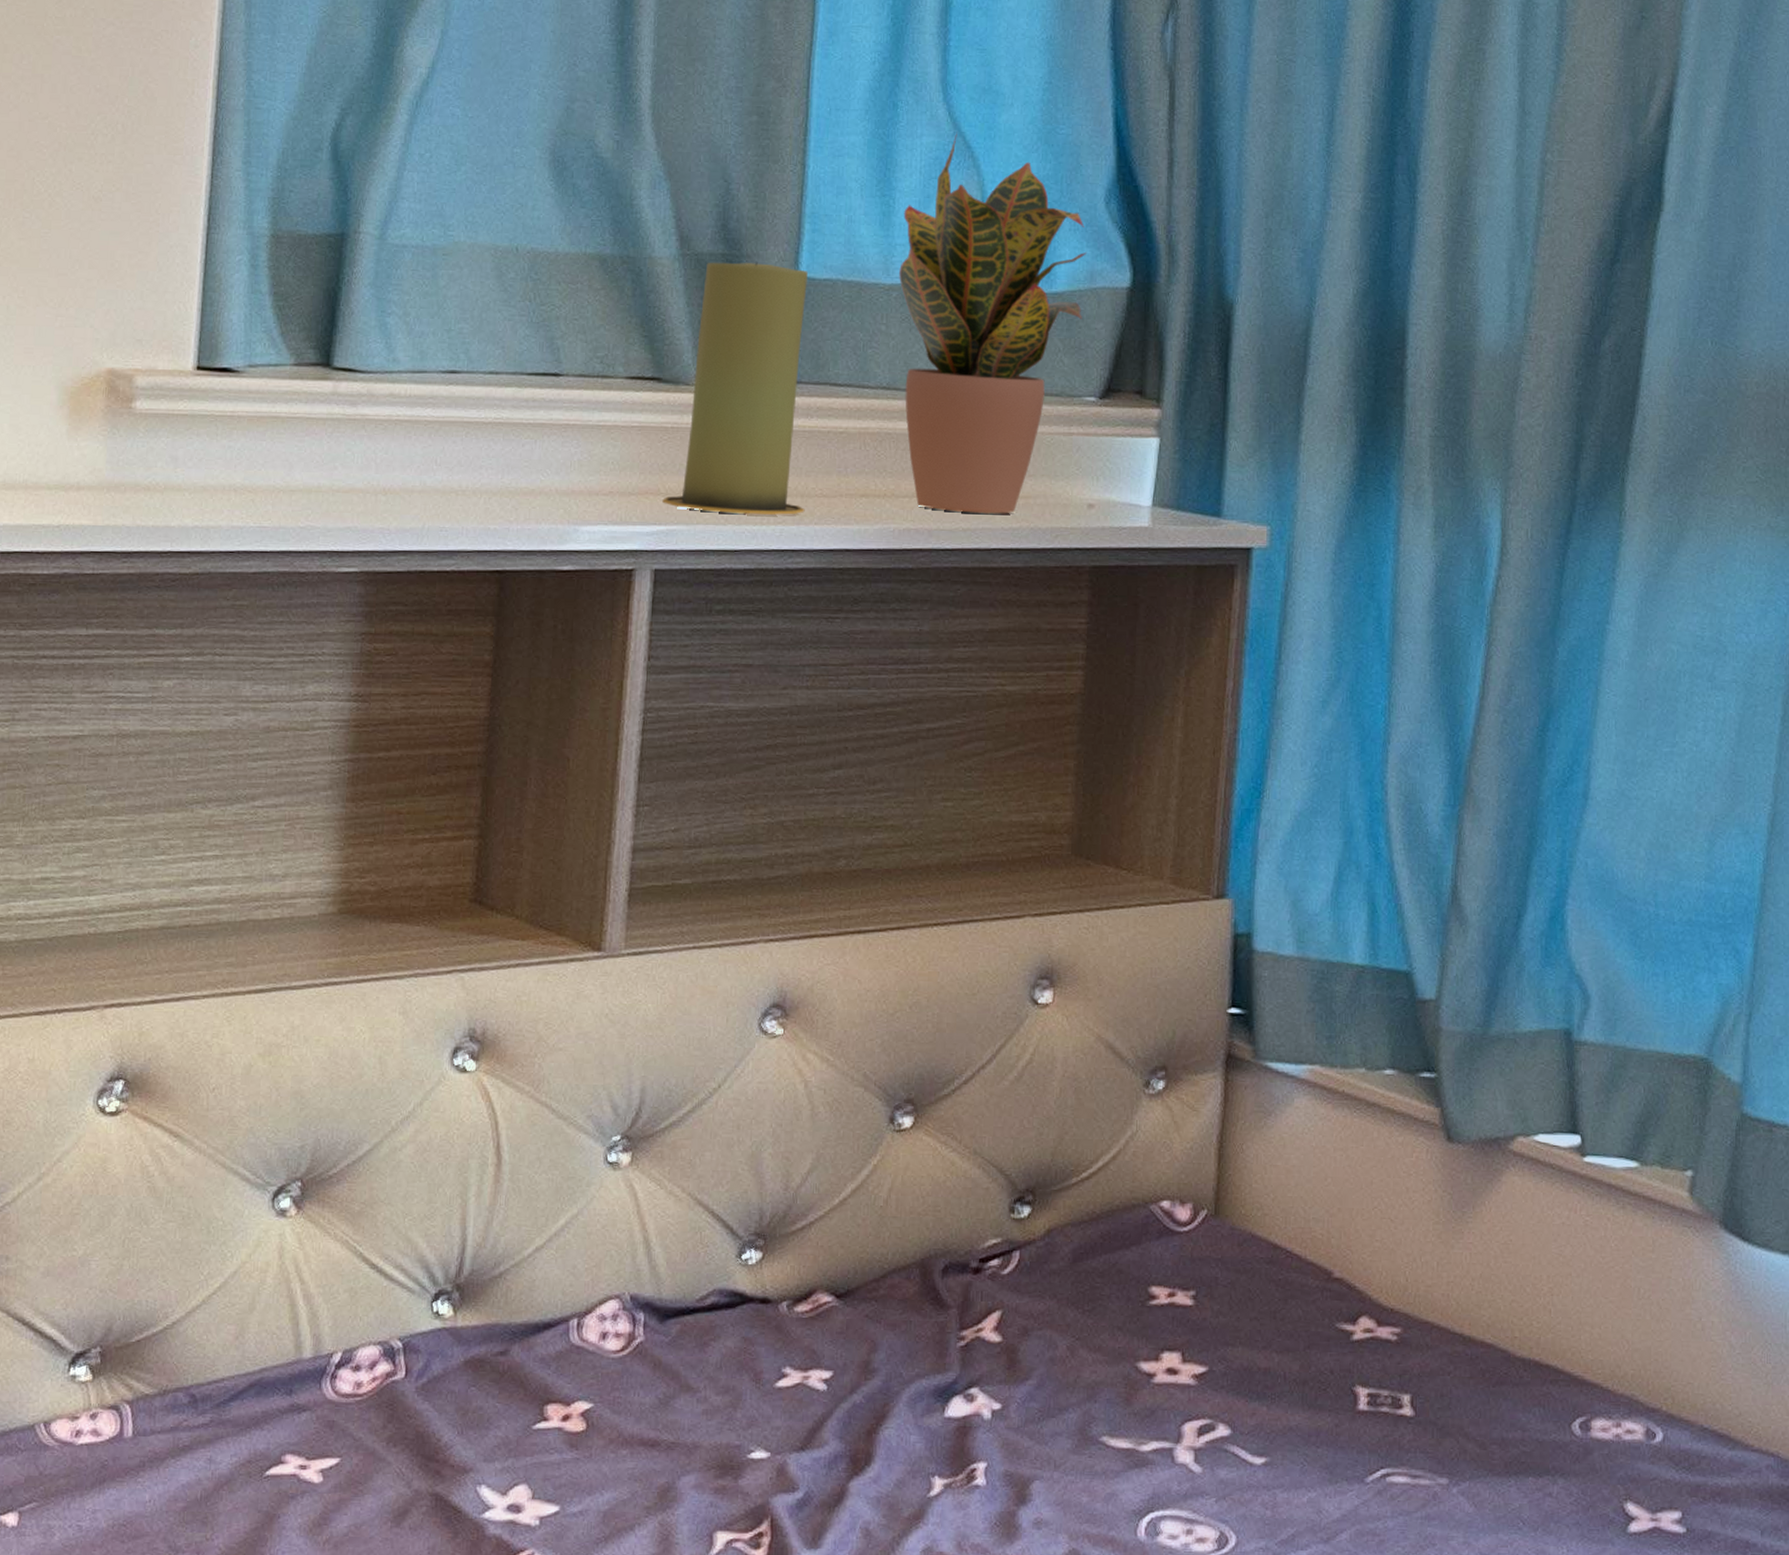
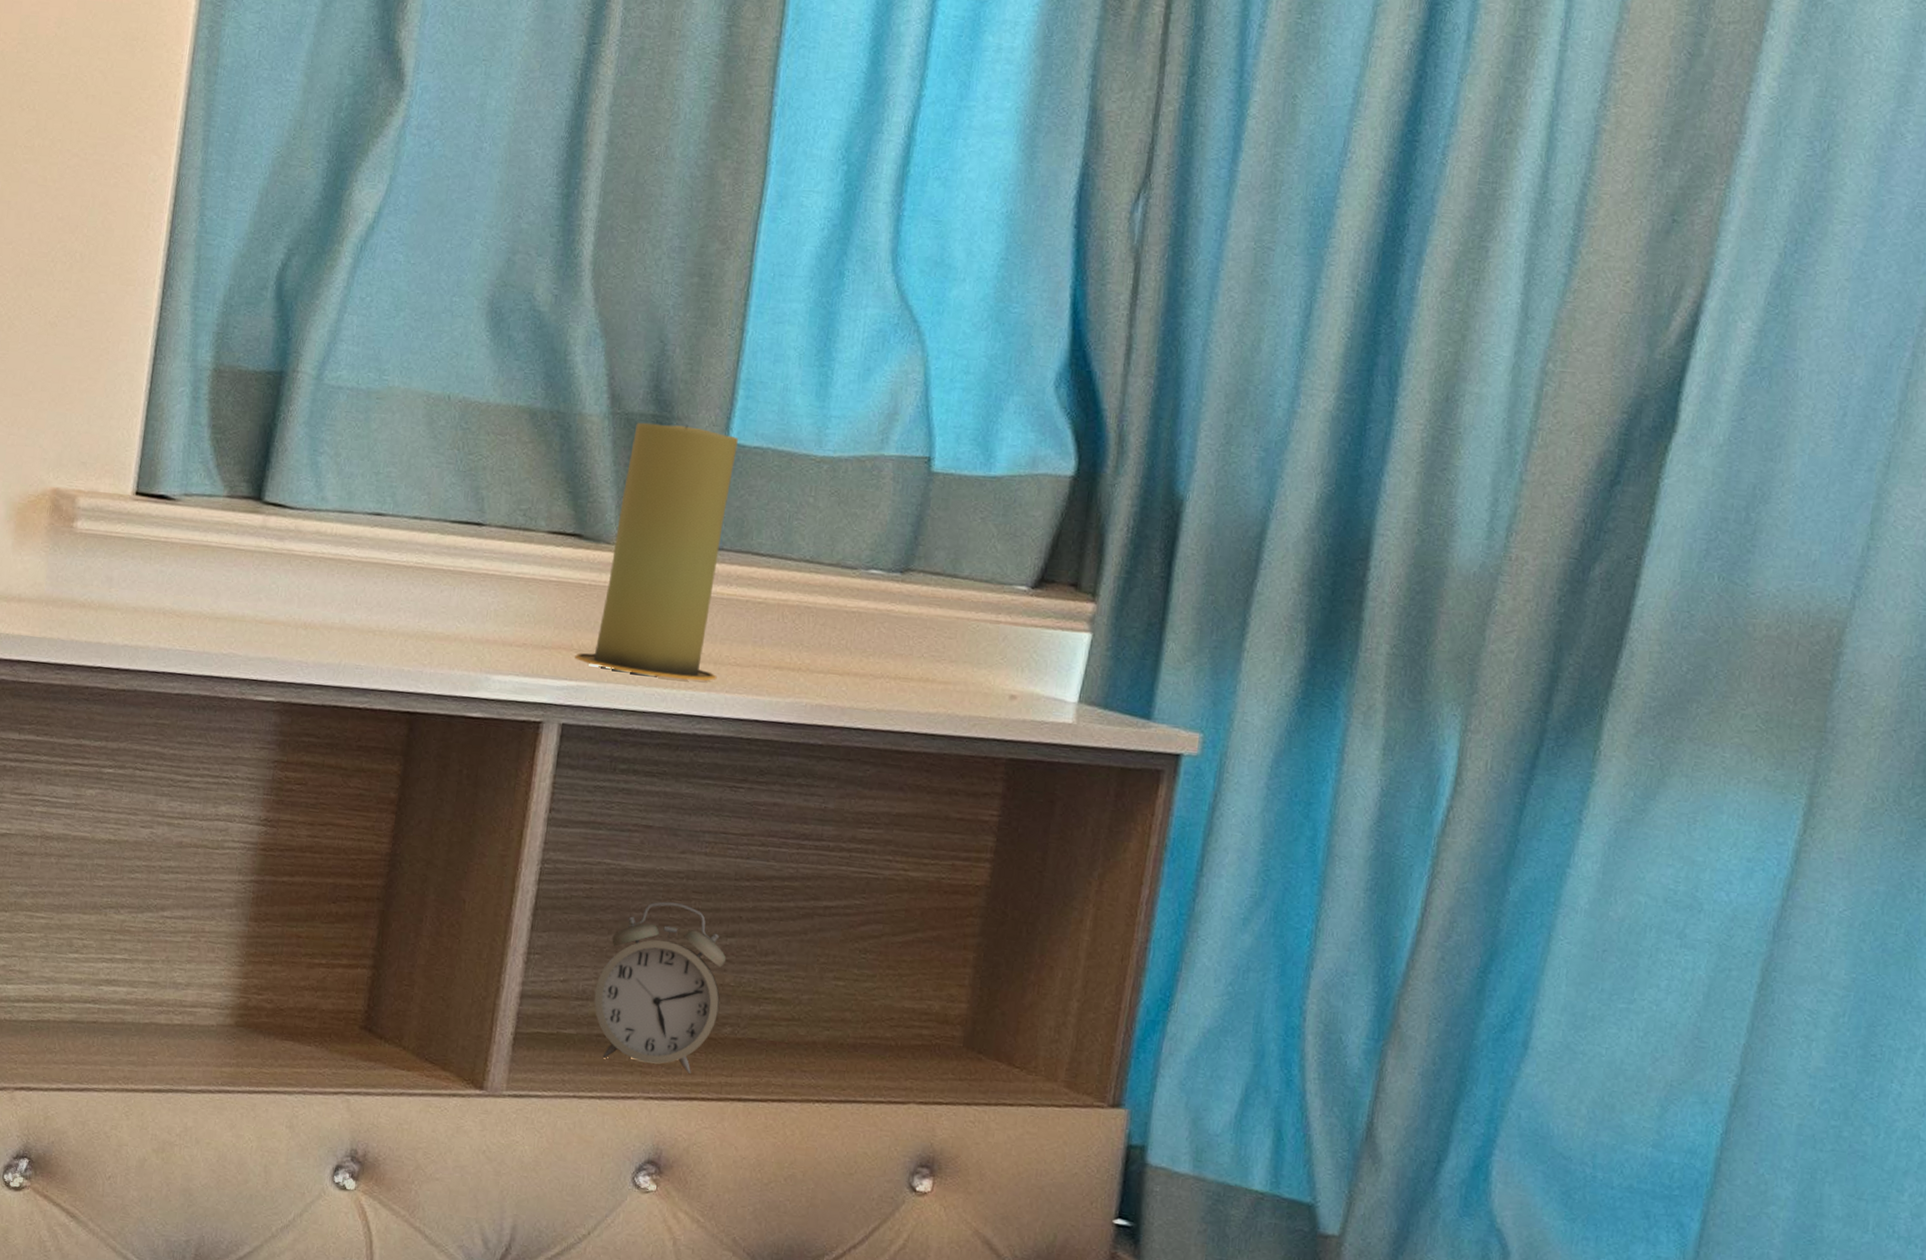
alarm clock: none [707,740,836,912] -> present [593,901,727,1075]
potted plant: present [899,133,1086,514] -> none [827,306,1031,698]

